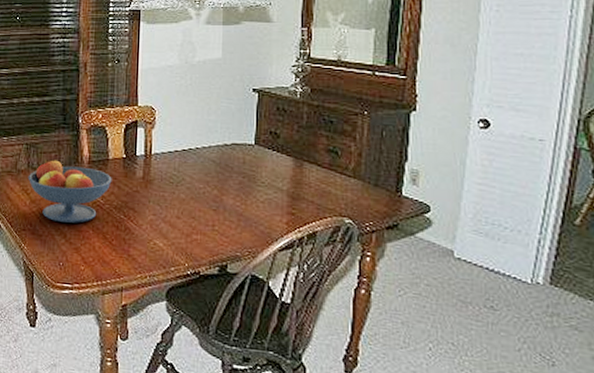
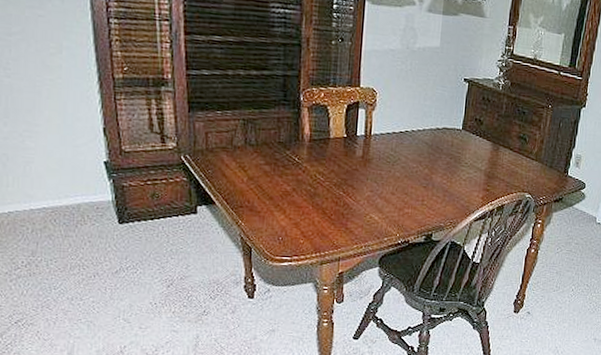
fruit bowl: present [28,159,112,223] -> none [245,136,333,200]

